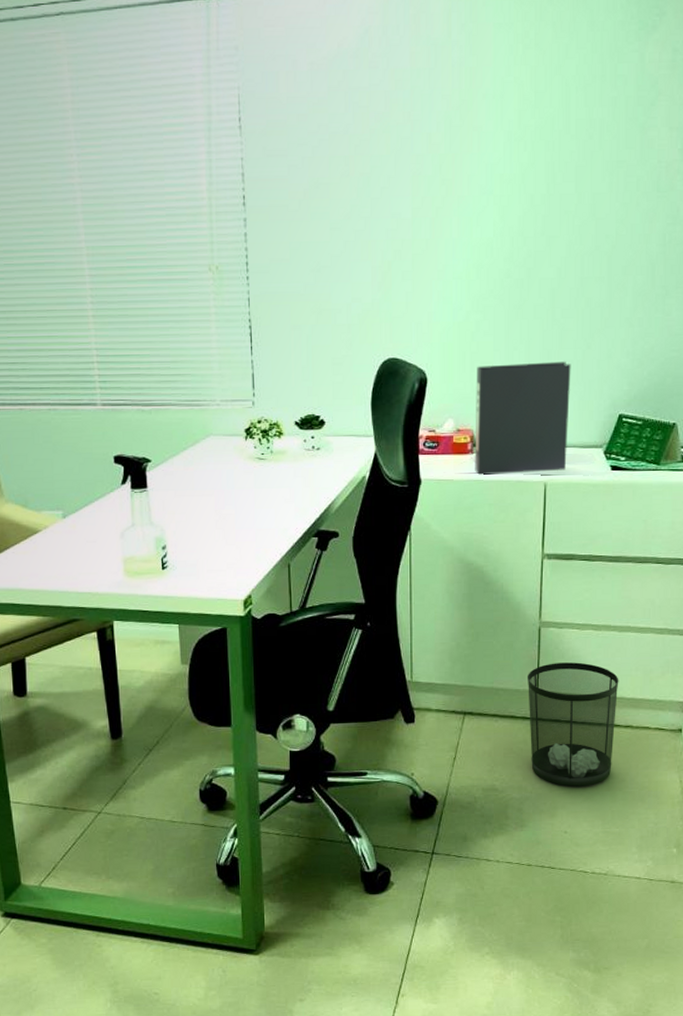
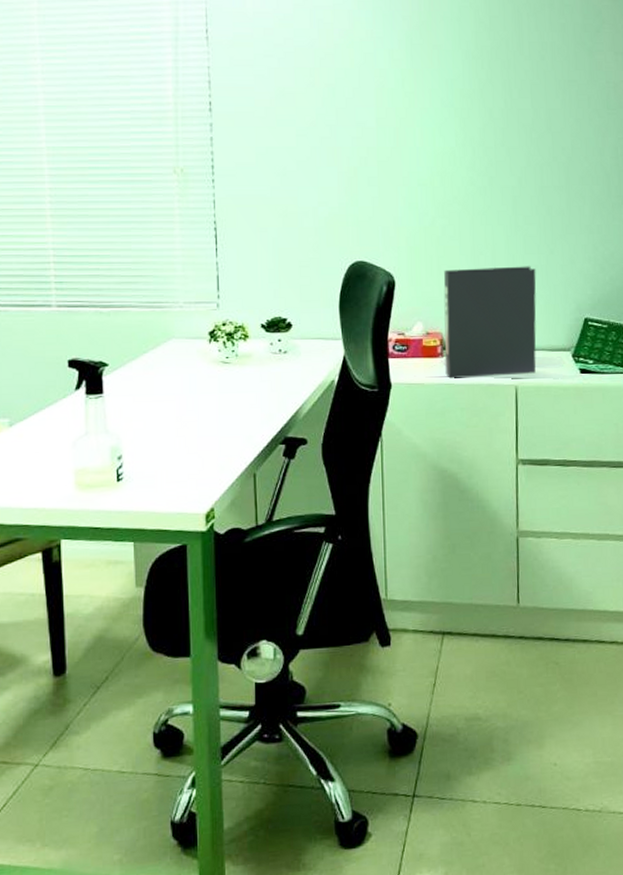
waste bin: present [526,662,619,787] -> none [506,574,601,712]

